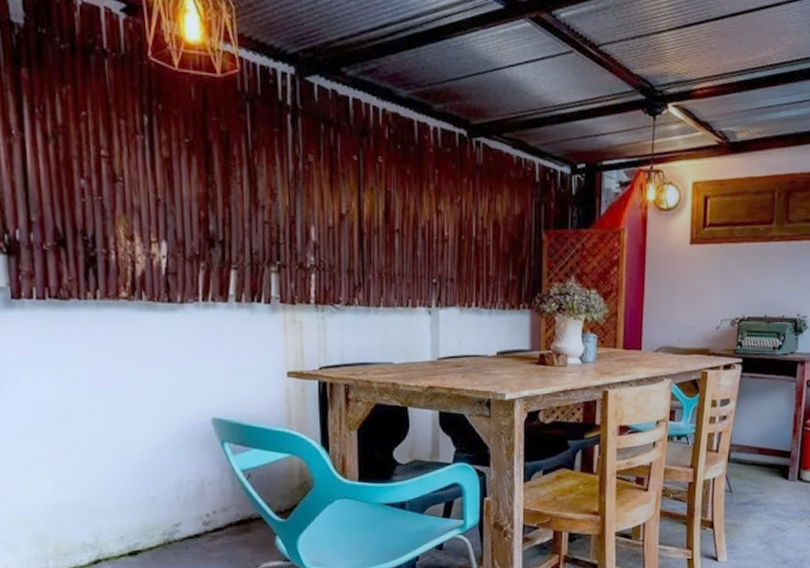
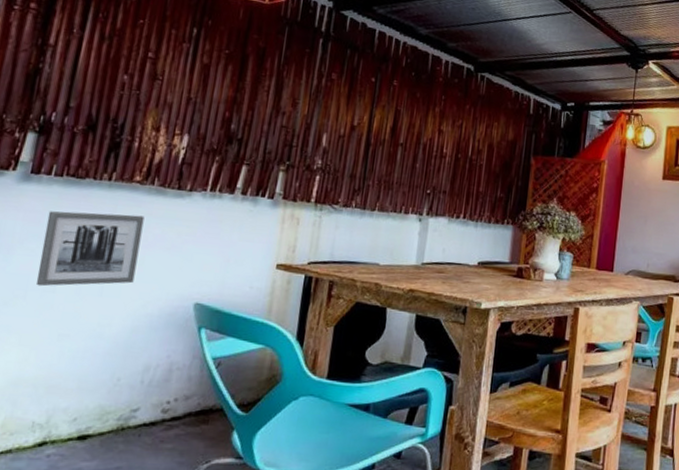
wall art: none [41,333,146,415] -> present [35,211,145,287]

